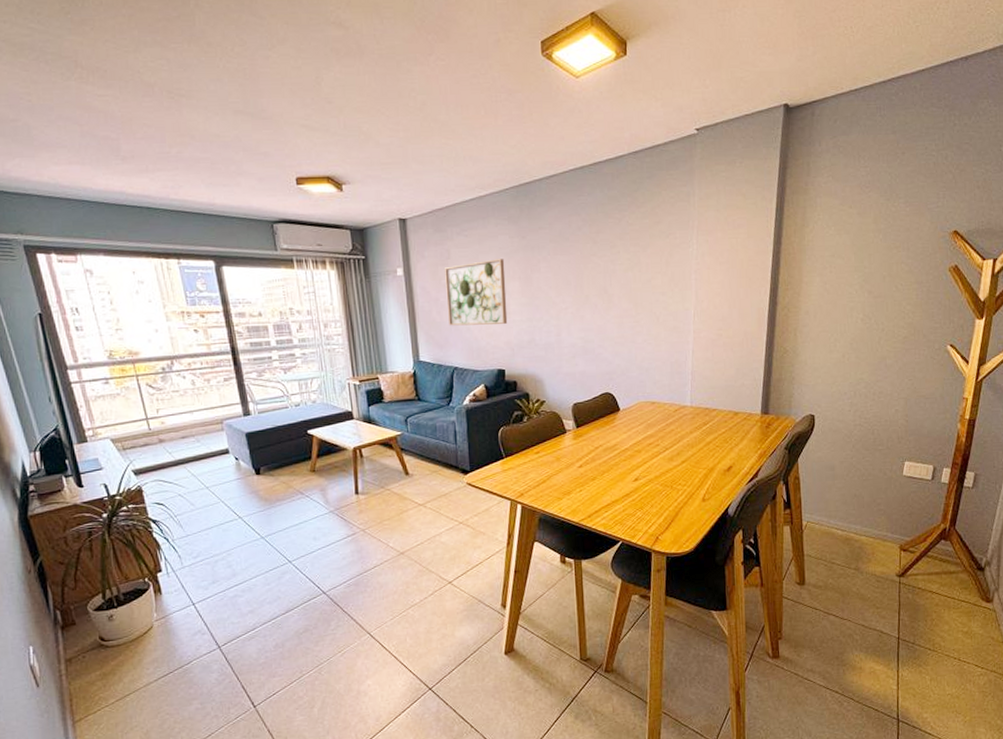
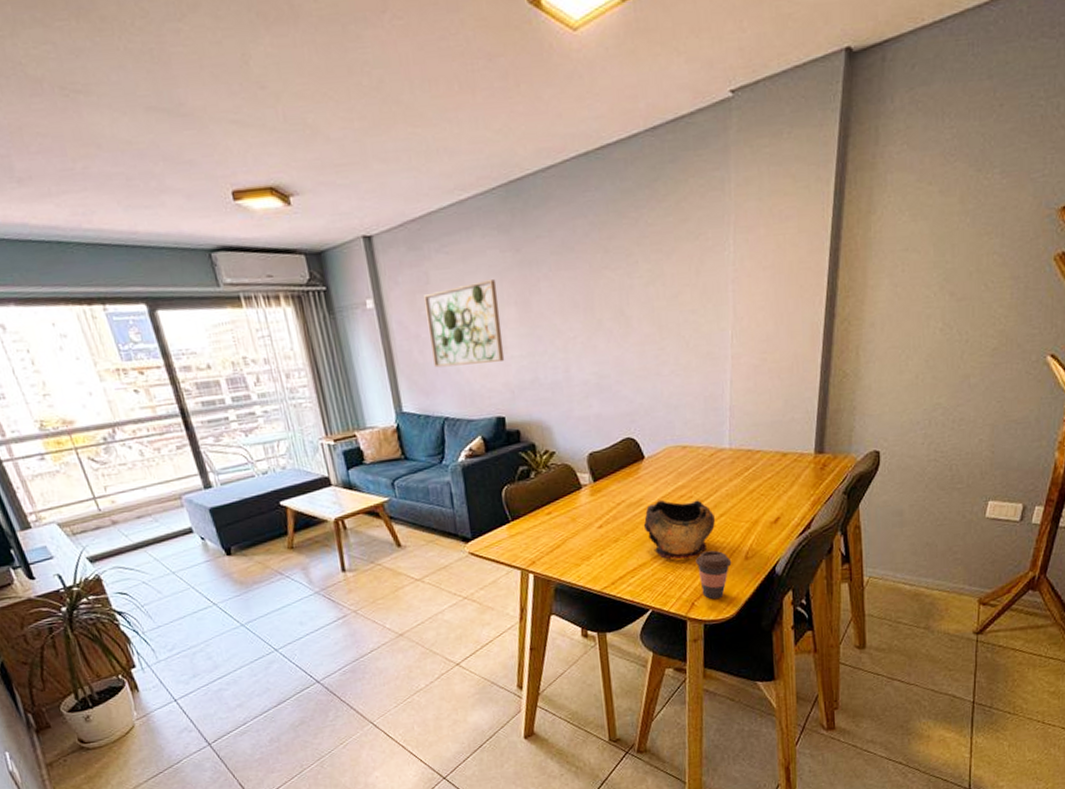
decorative bowl: none [617,446,678,498] -> present [643,499,715,559]
coffee cup: none [660,492,691,535] -> present [695,550,732,600]

